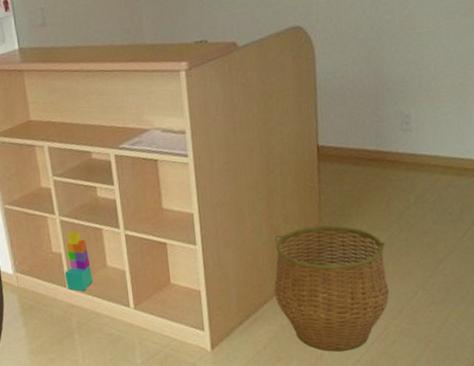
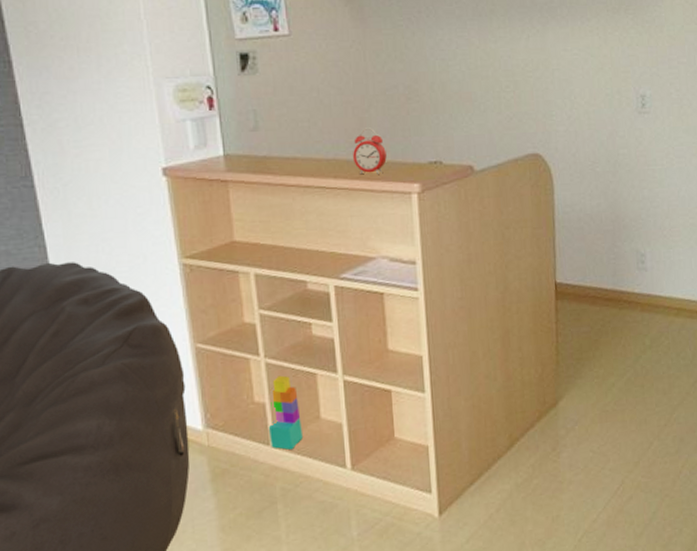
alarm clock: none [127,15,157,58] -> present [353,127,387,175]
basket: present [274,225,390,352] -> none [508,370,626,512]

